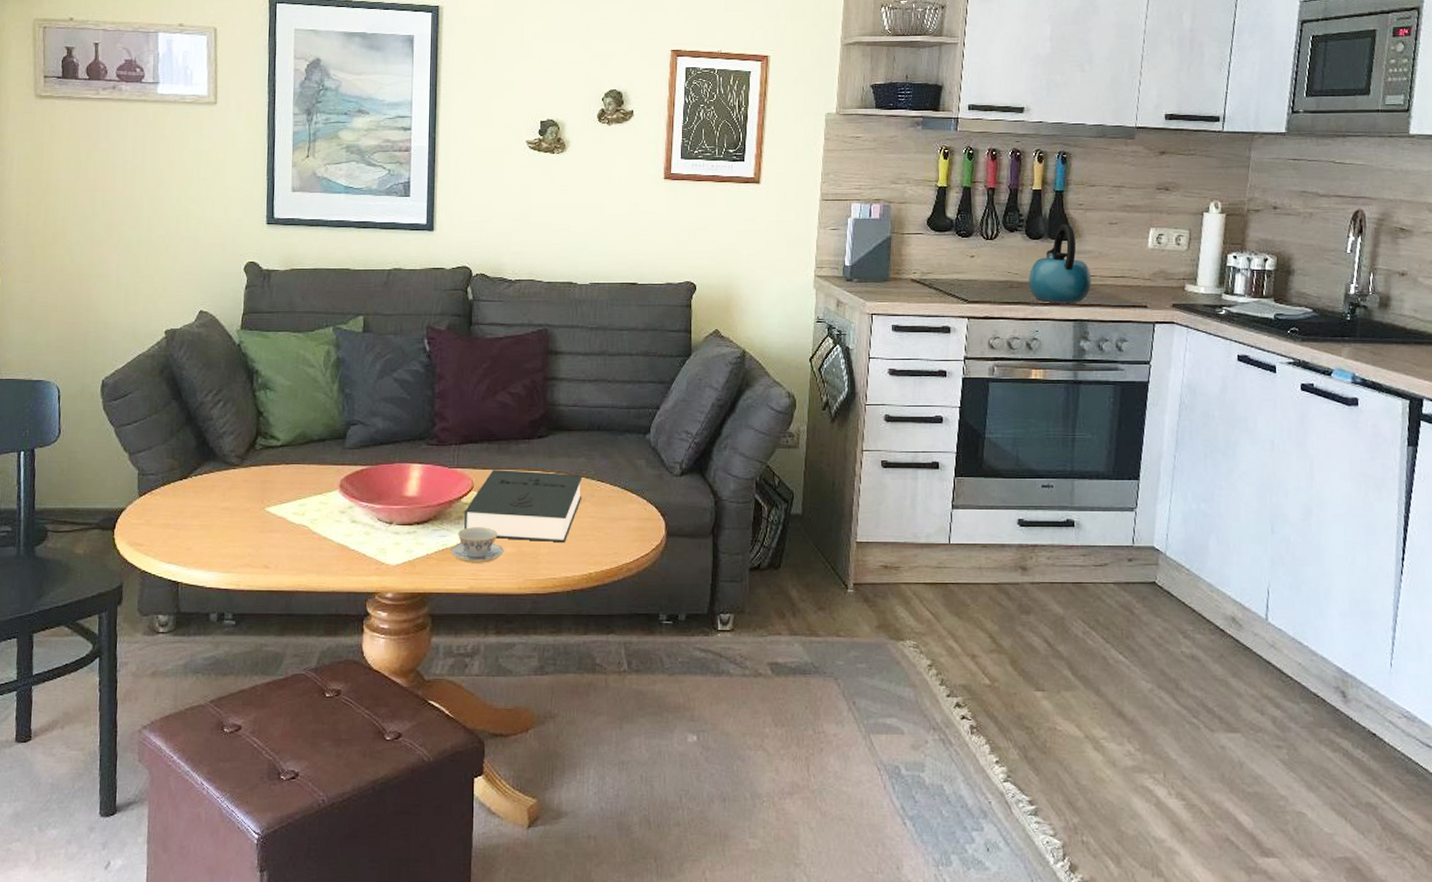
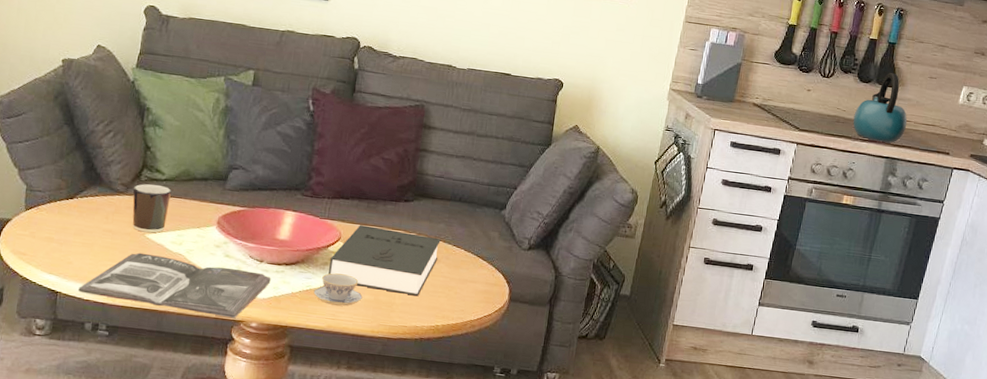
magazine: none [200,529,403,591] -> present [78,252,271,319]
mug: none [248,452,288,506] -> present [132,183,171,233]

